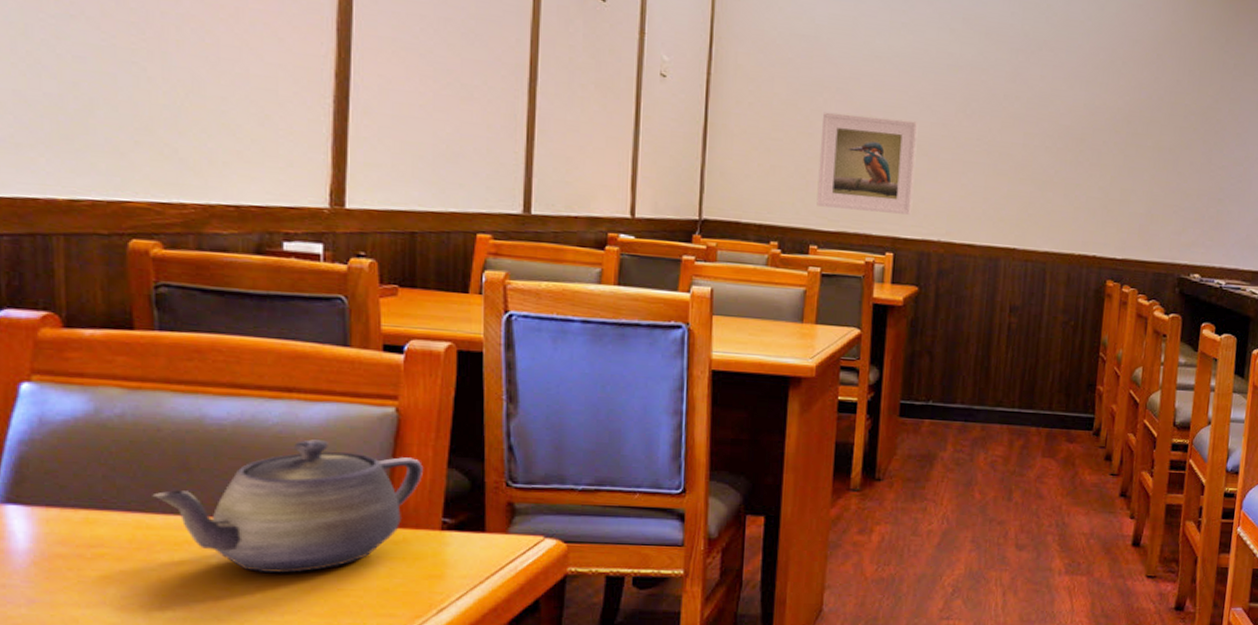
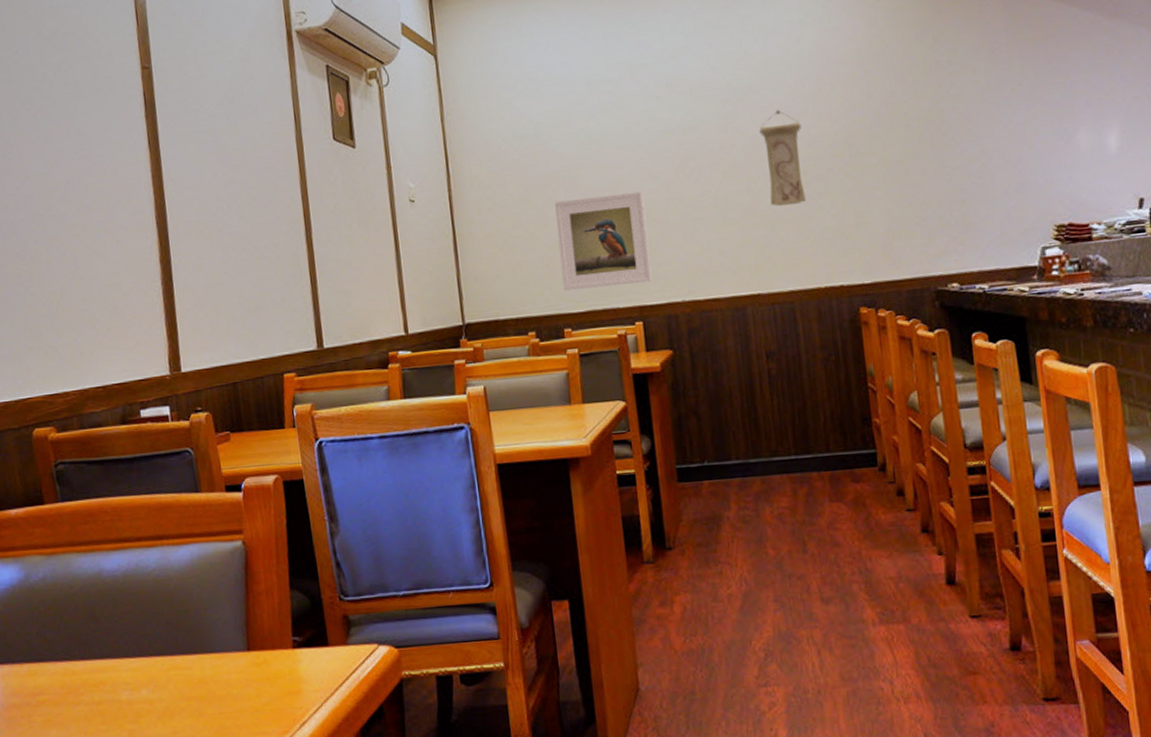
teapot: present [152,439,423,573] -> none [72,578,271,704]
wall scroll: none [1042,72,1088,169] -> present [759,110,806,206]

